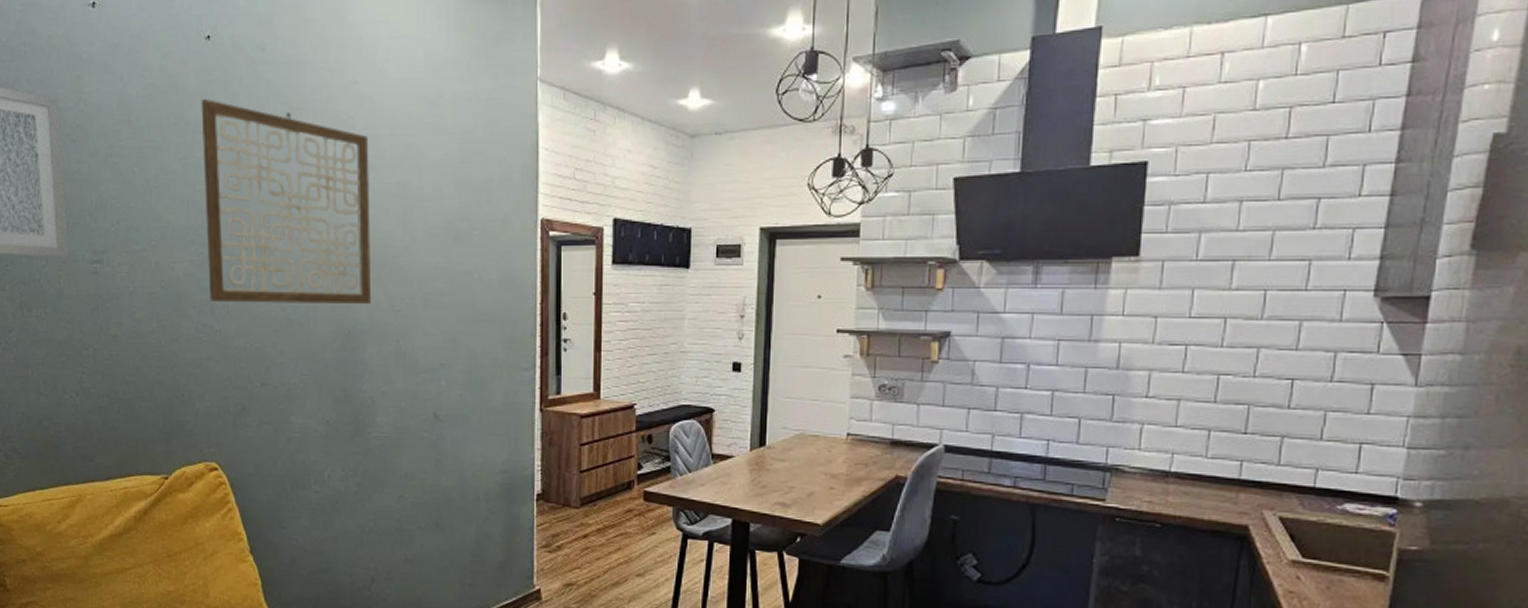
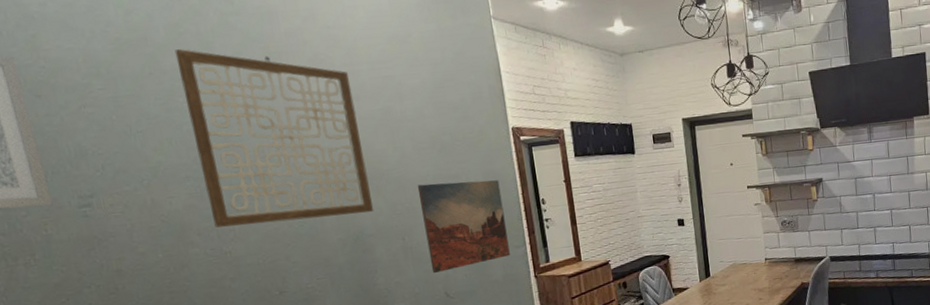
wall art: none [422,278,516,388] -> present [417,180,510,274]

